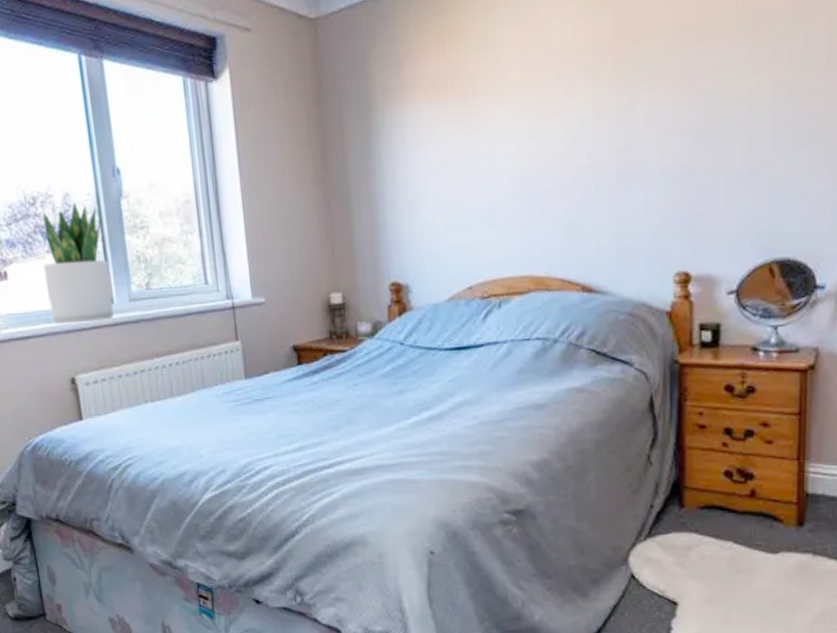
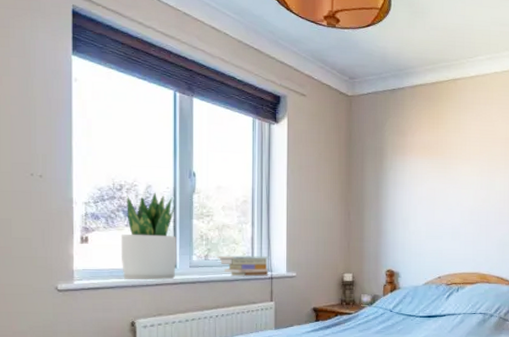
books: none [160,277,229,310] -> present [217,255,270,277]

